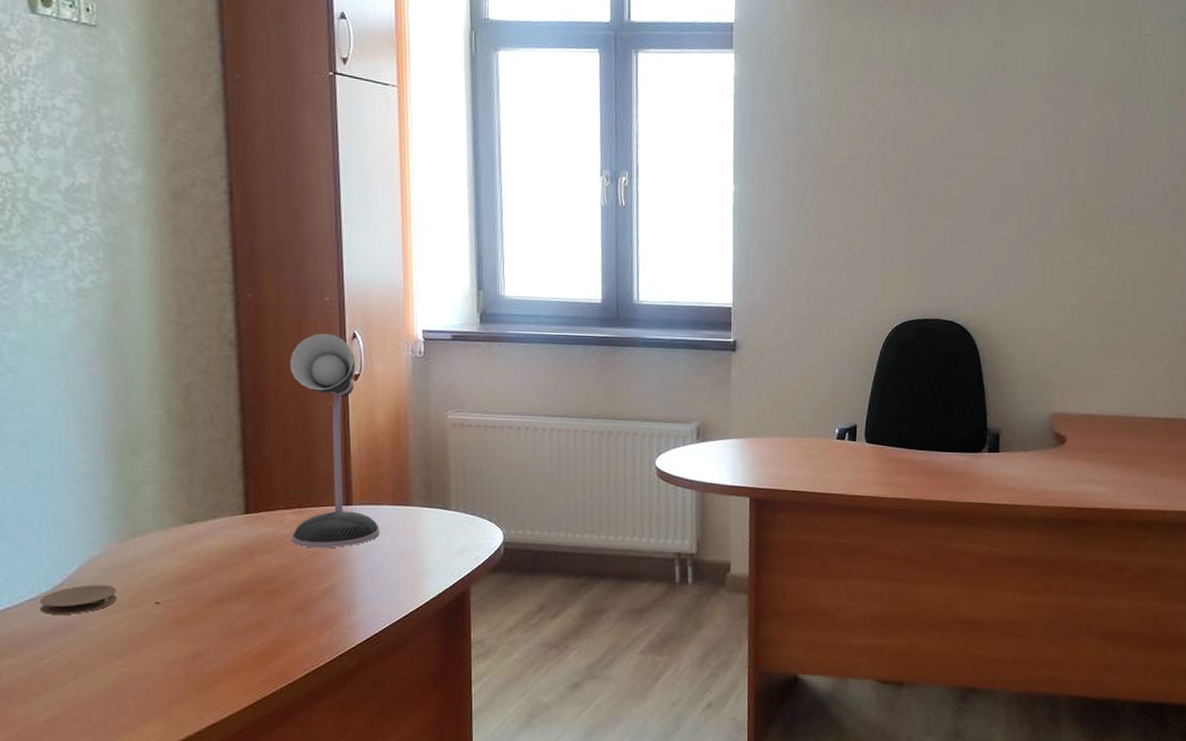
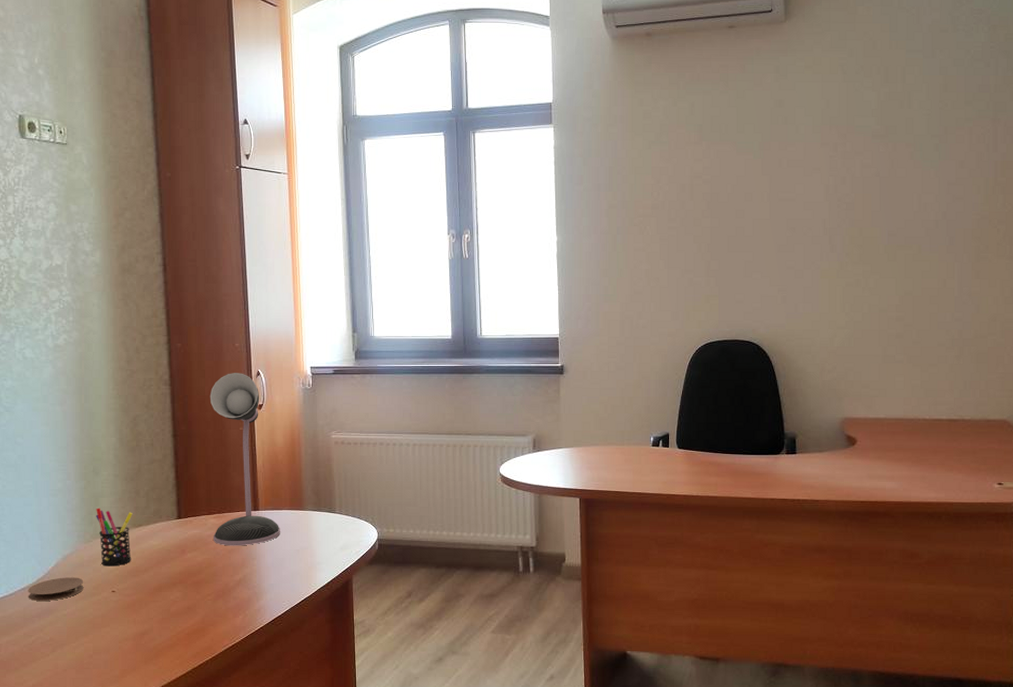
pen holder: none [134,498,184,572] -> present [96,508,133,566]

